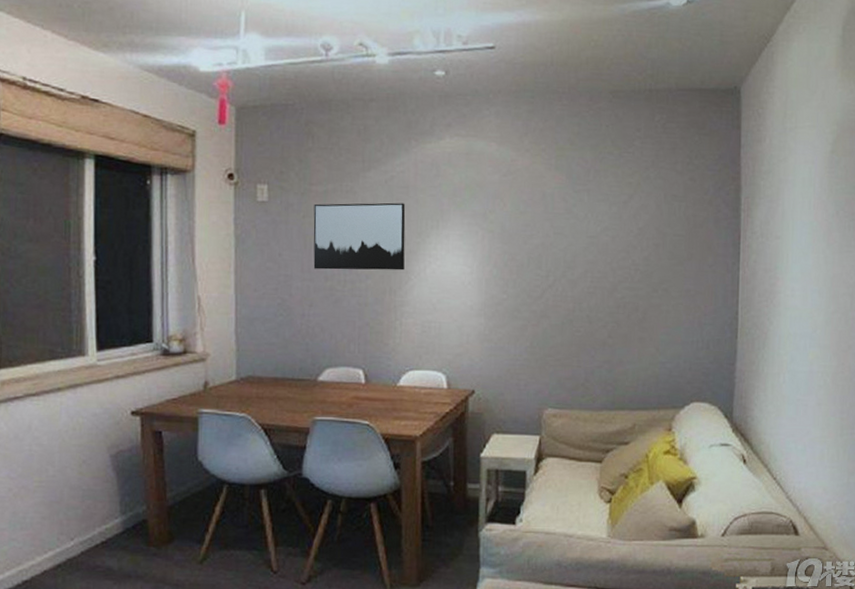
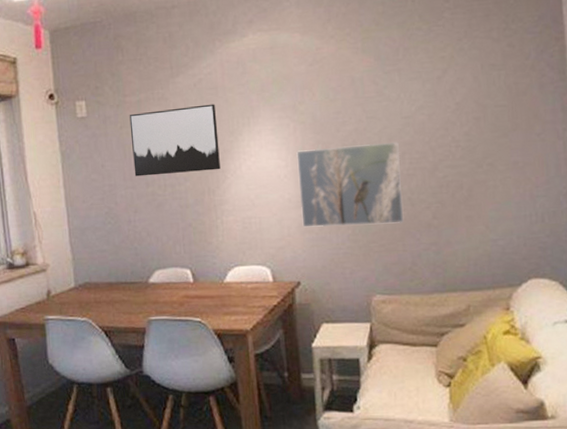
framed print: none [481,258,583,340] -> present [296,142,404,228]

